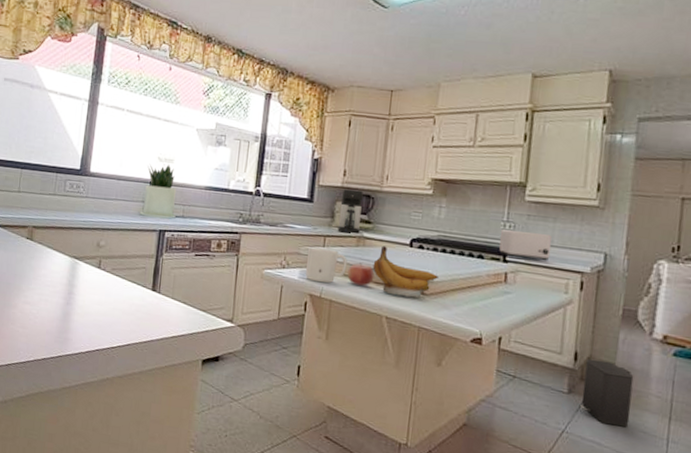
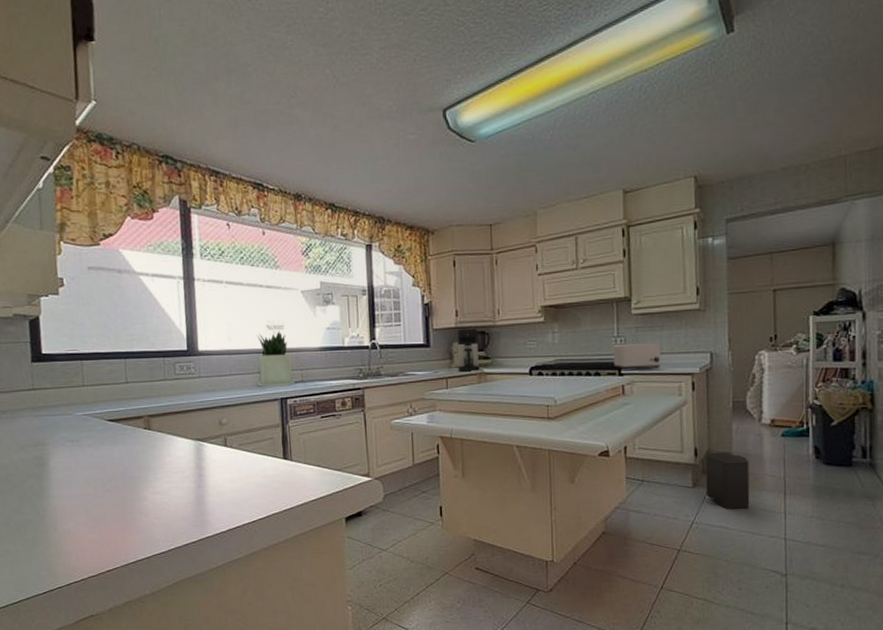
mug: present [305,247,348,283] -> none [431,390,472,424]
fruit: present [347,263,375,286] -> none [474,398,500,420]
banana: present [372,245,438,298] -> none [497,378,560,424]

